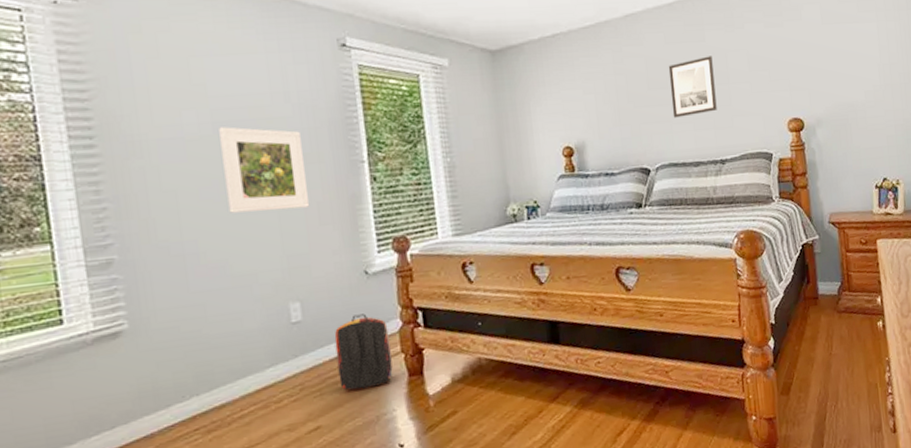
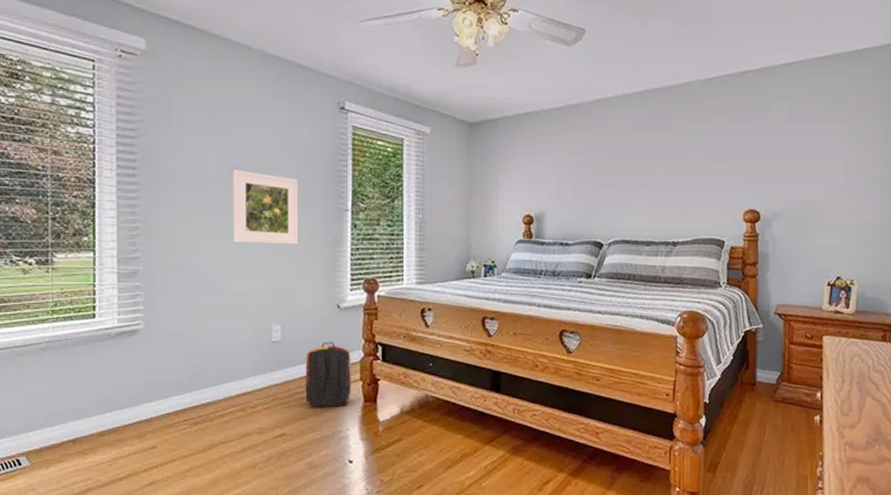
wall art: present [668,56,717,118] -> none [630,143,675,198]

